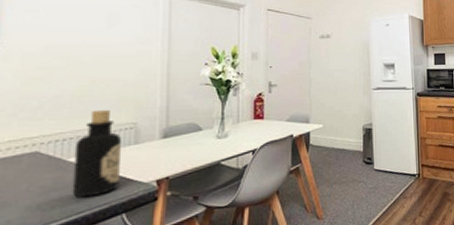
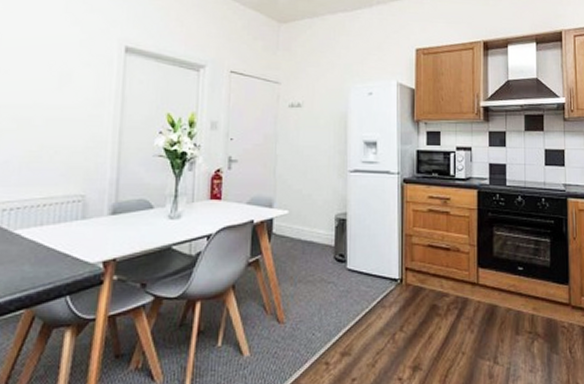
bottle: present [72,109,121,198] -> none [17,178,68,275]

